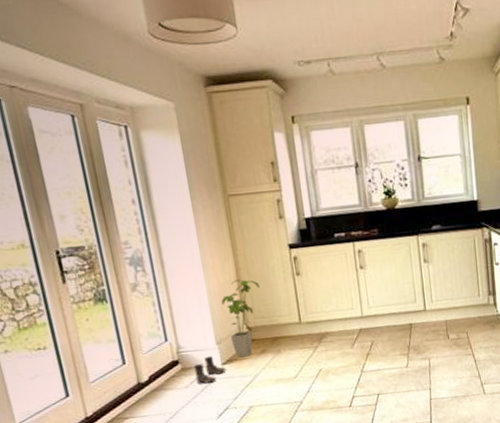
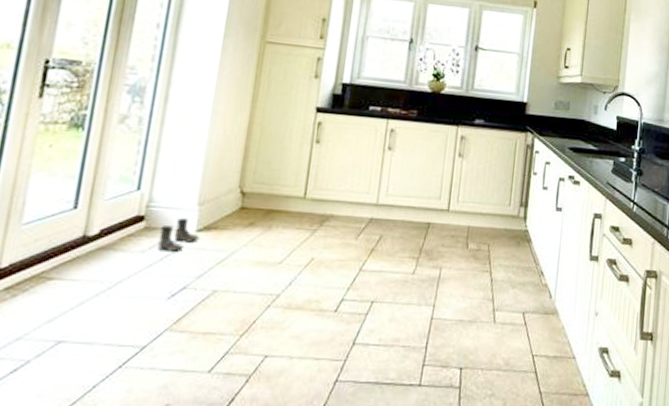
house plant: present [221,279,260,358] -> none [216,134,271,227]

